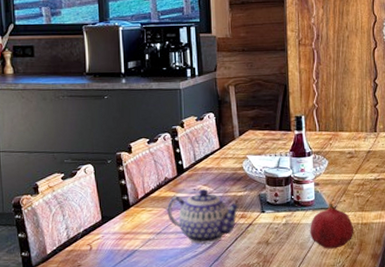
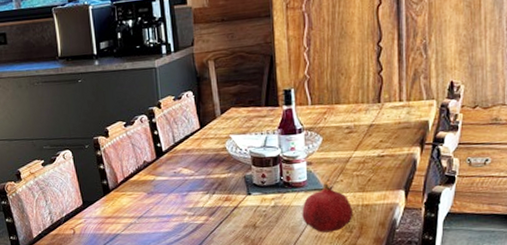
teapot: present [167,188,241,244] -> none [147,171,225,227]

